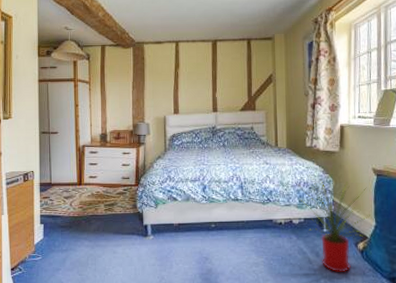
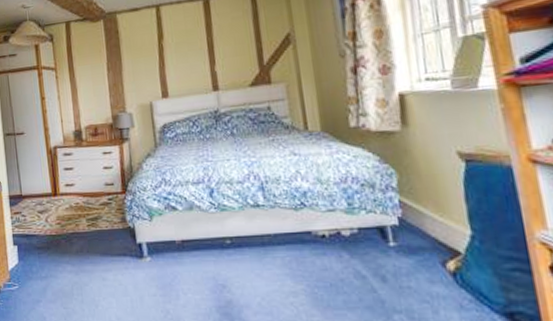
house plant: present [299,174,370,272] -> none [345,164,462,304]

